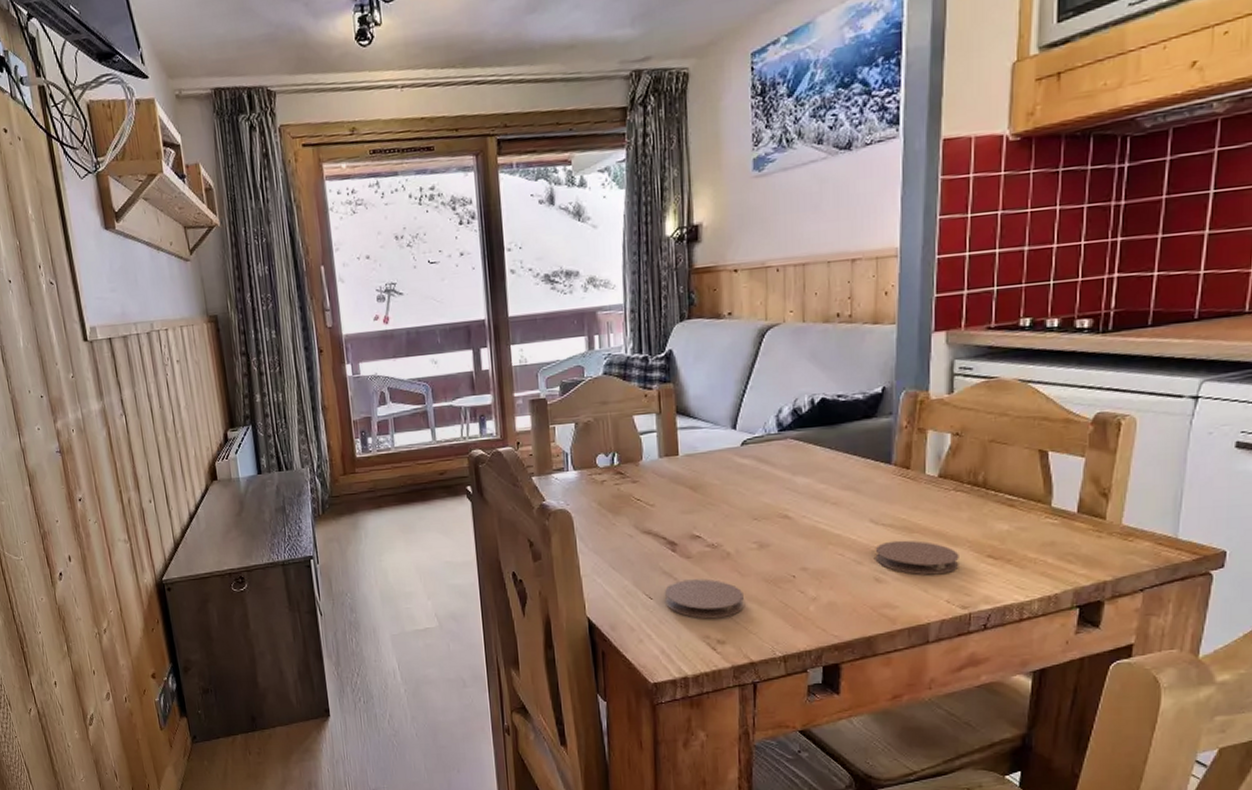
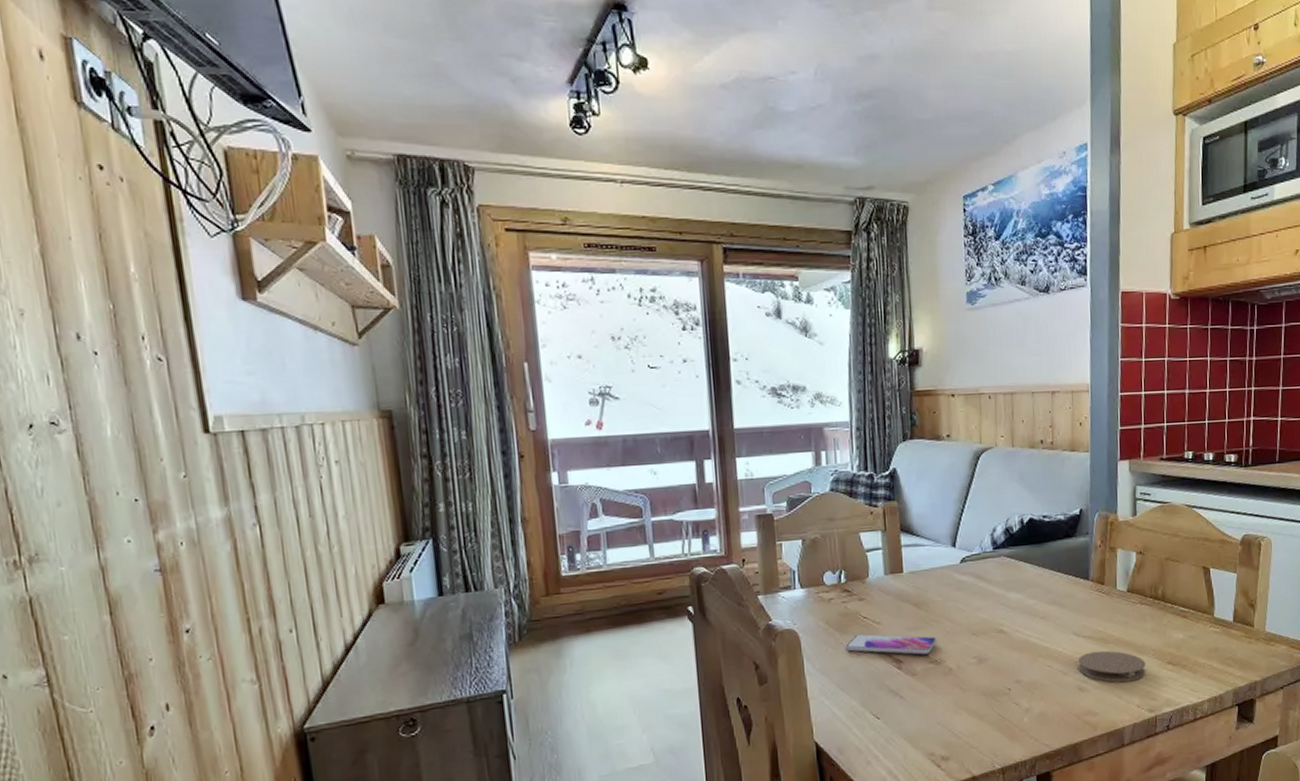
smartphone: none [618,515,714,538] -> present [846,634,937,655]
coaster: present [665,579,744,619] -> none [892,695,965,736]

